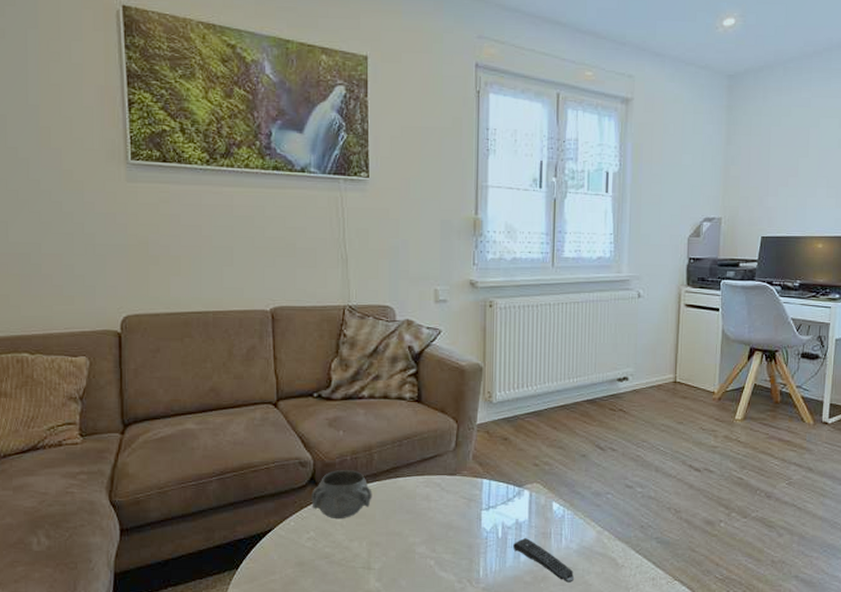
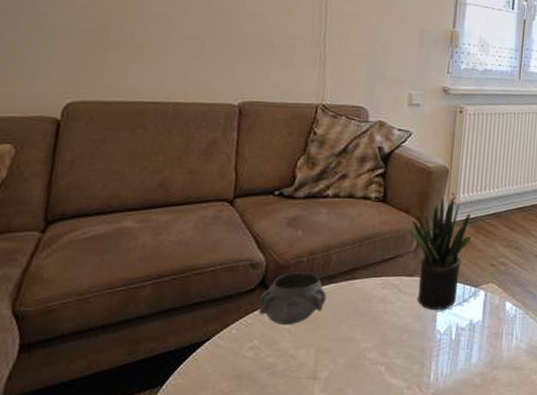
potted plant: none [444,396,512,508] -> present [406,197,472,310]
remote control: present [513,537,575,582] -> none [465,338,523,383]

